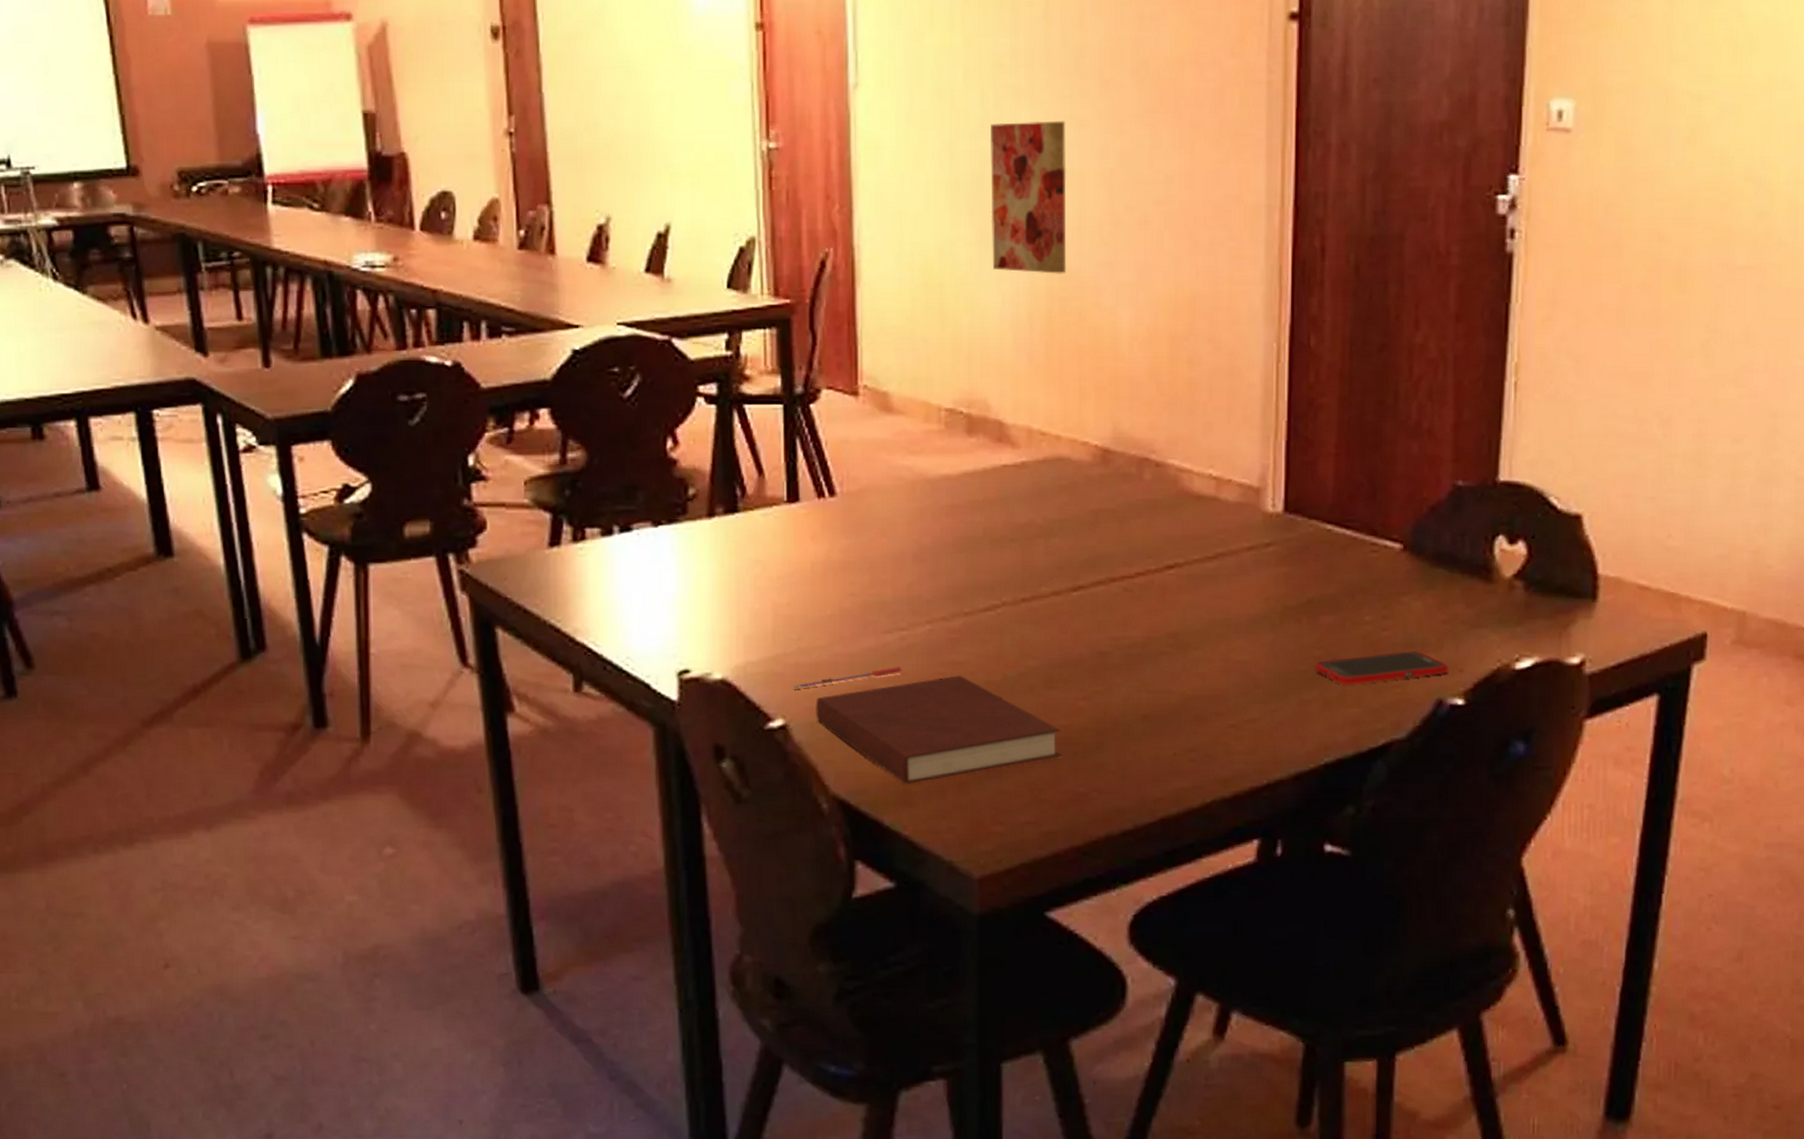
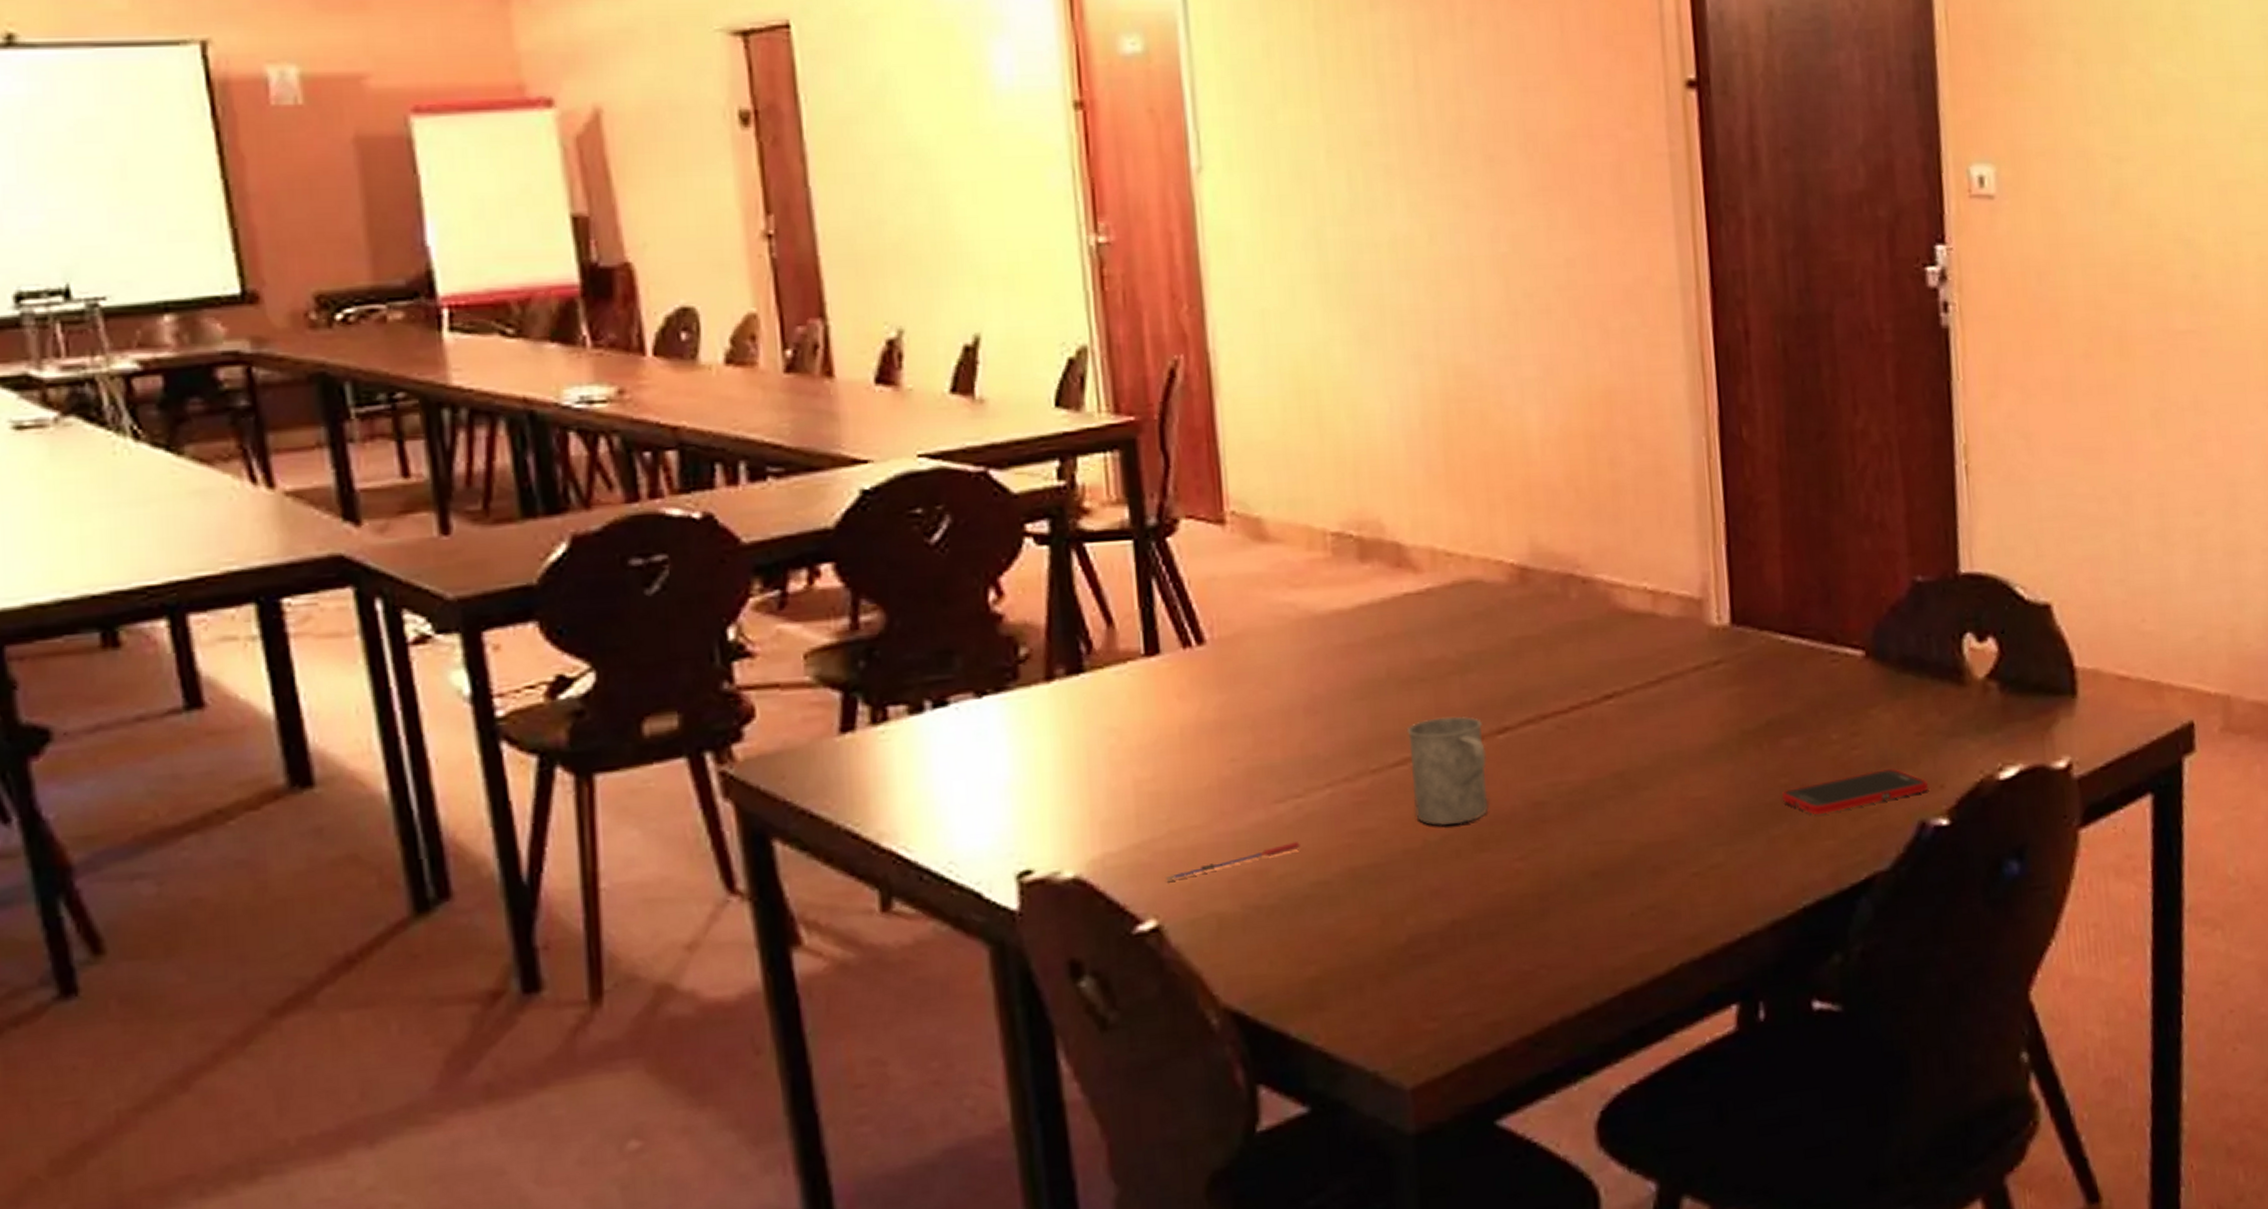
notebook: present [816,675,1061,785] -> none [1195,845,1499,984]
wall art: present [989,121,1067,274] -> none [1361,202,1462,373]
mug: none [996,573,1061,665] -> present [1406,716,1489,825]

